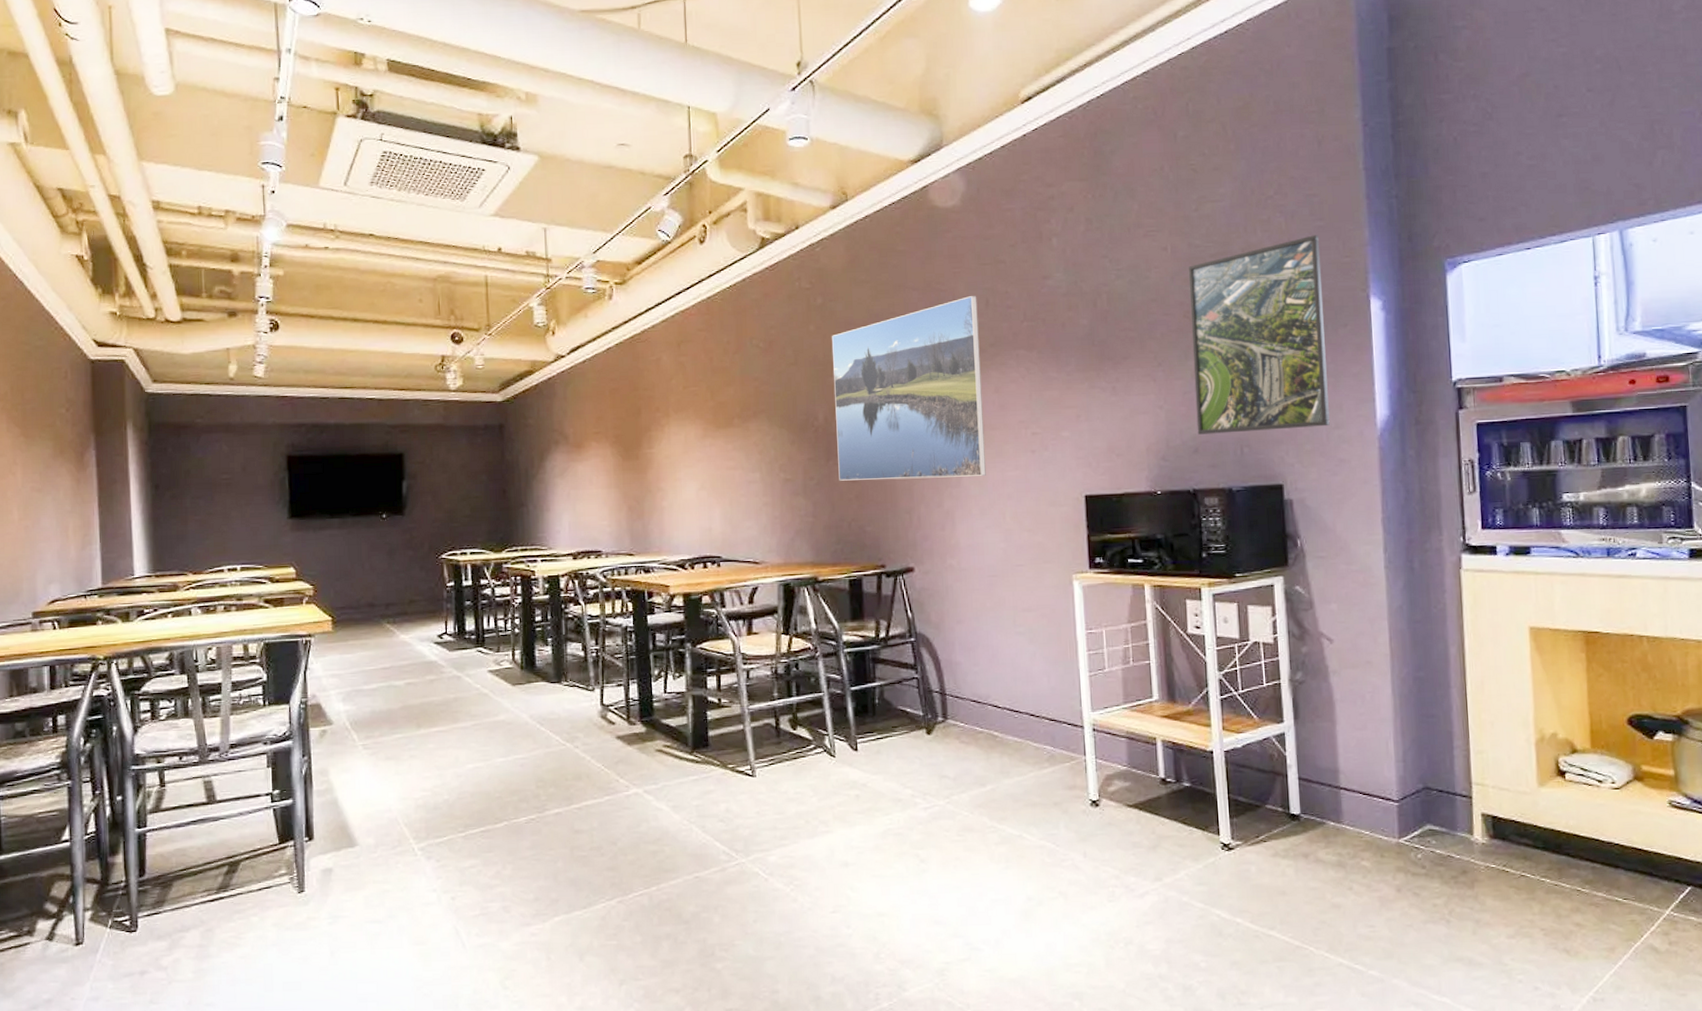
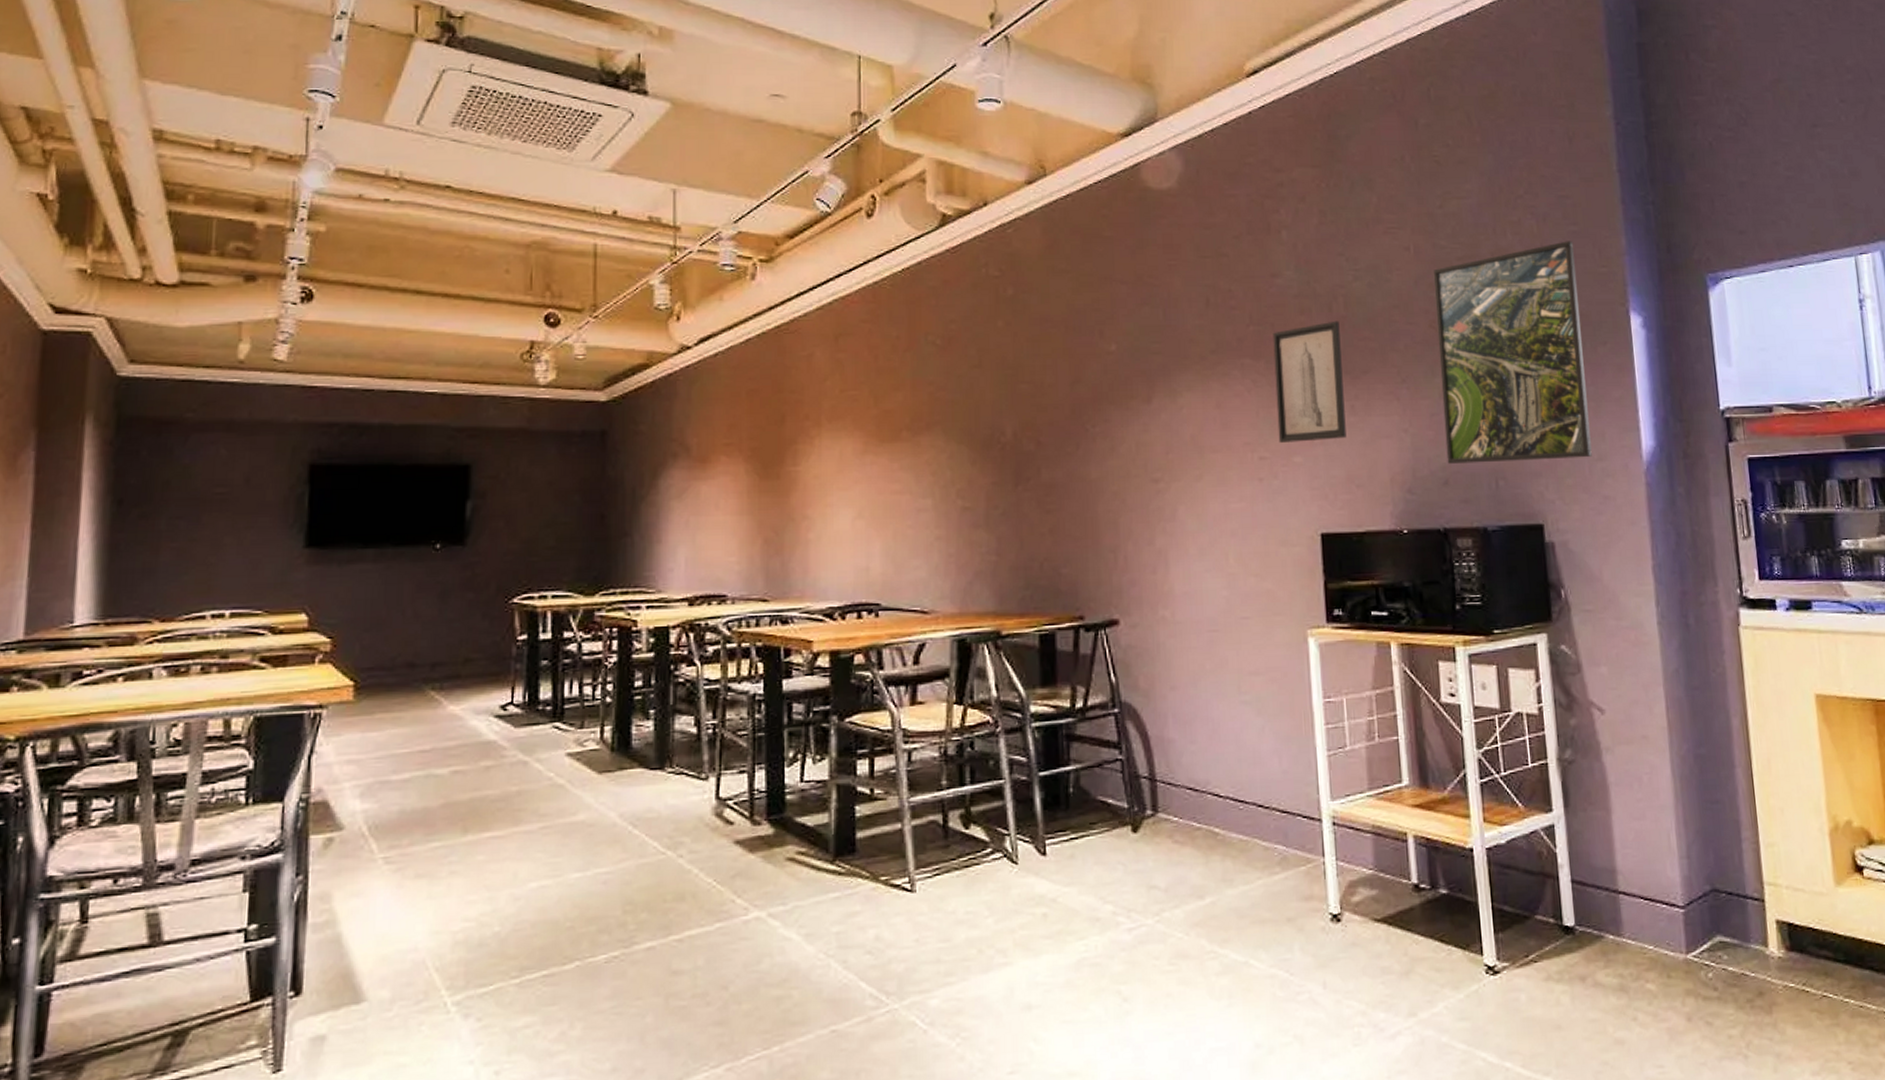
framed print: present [831,296,986,481] -> none [1023,293,1206,511]
wall art: none [1044,314,1108,420] -> present [1272,321,1347,443]

